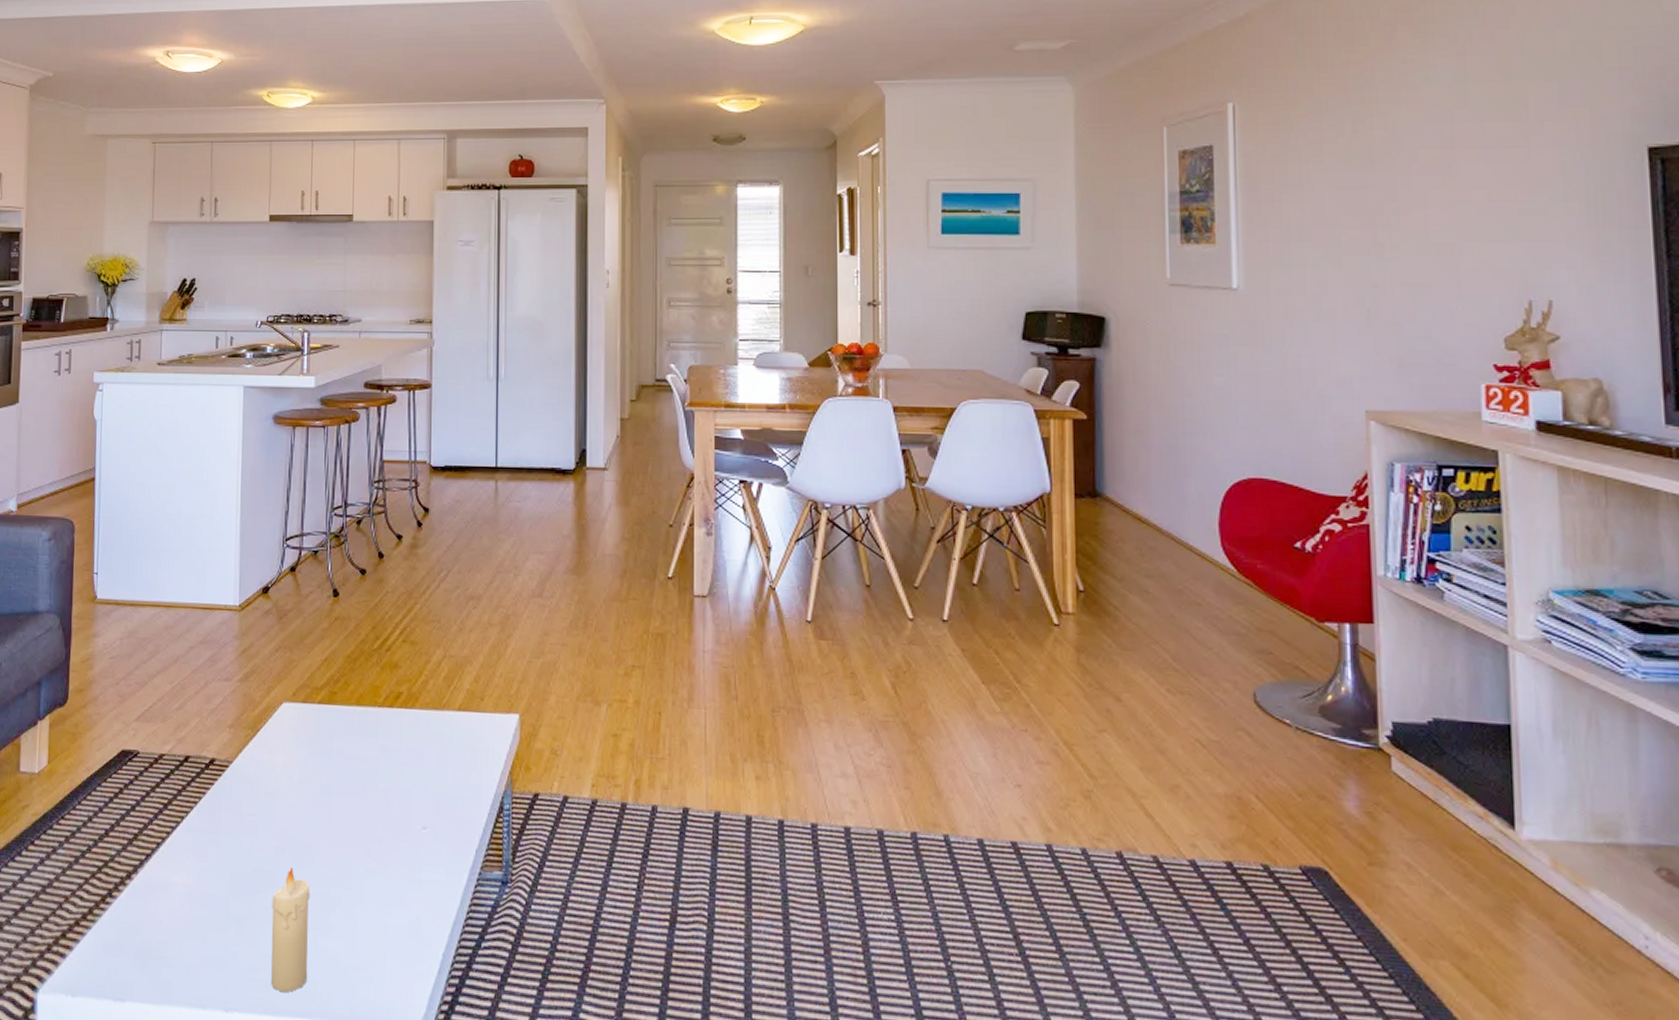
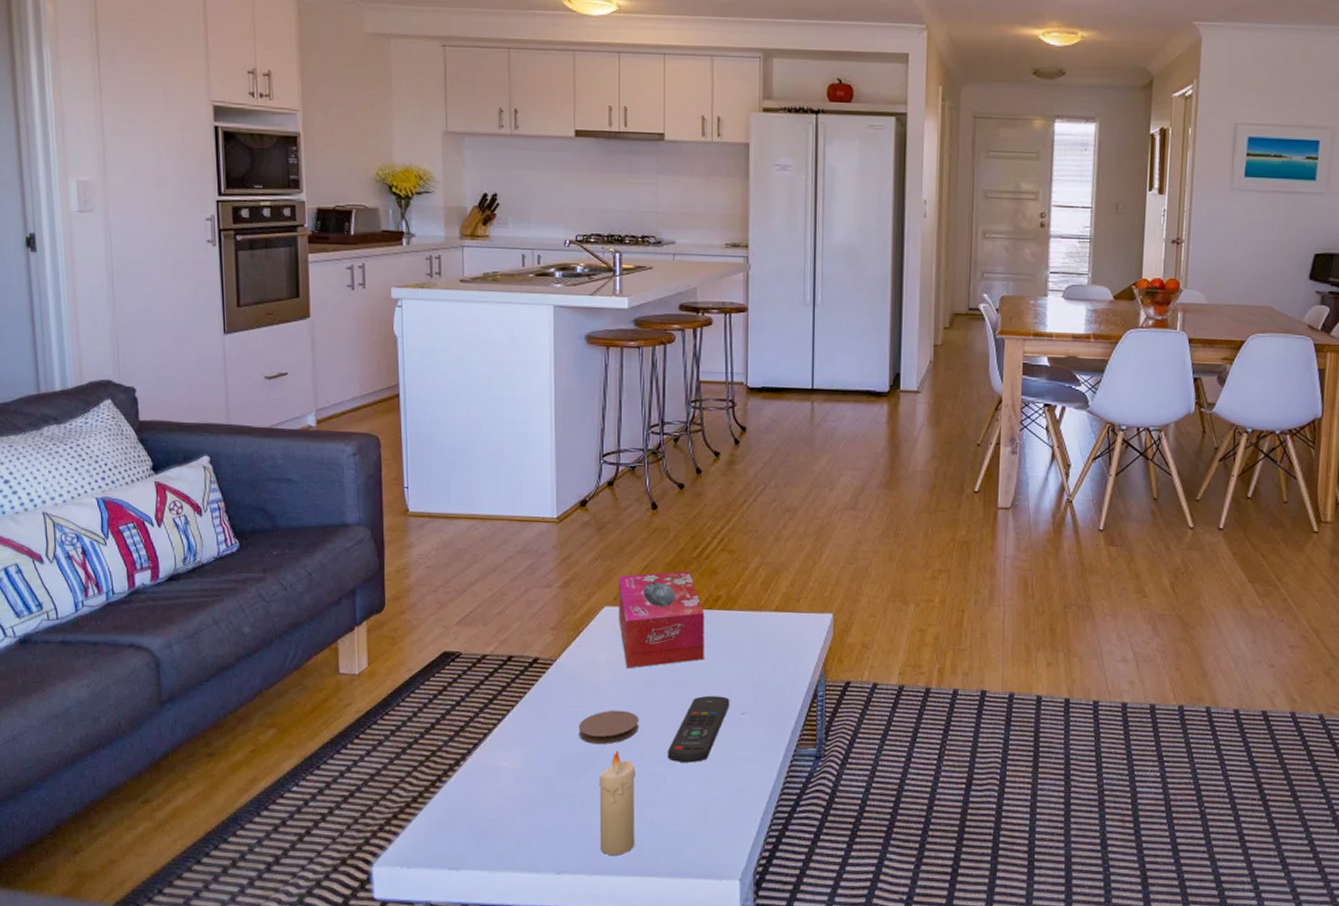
coaster: none [252,820,314,860] -> present [578,710,638,745]
tissue box: none [297,663,385,773] -> present [618,570,705,669]
remote control: none [343,805,410,884] -> present [667,695,730,763]

